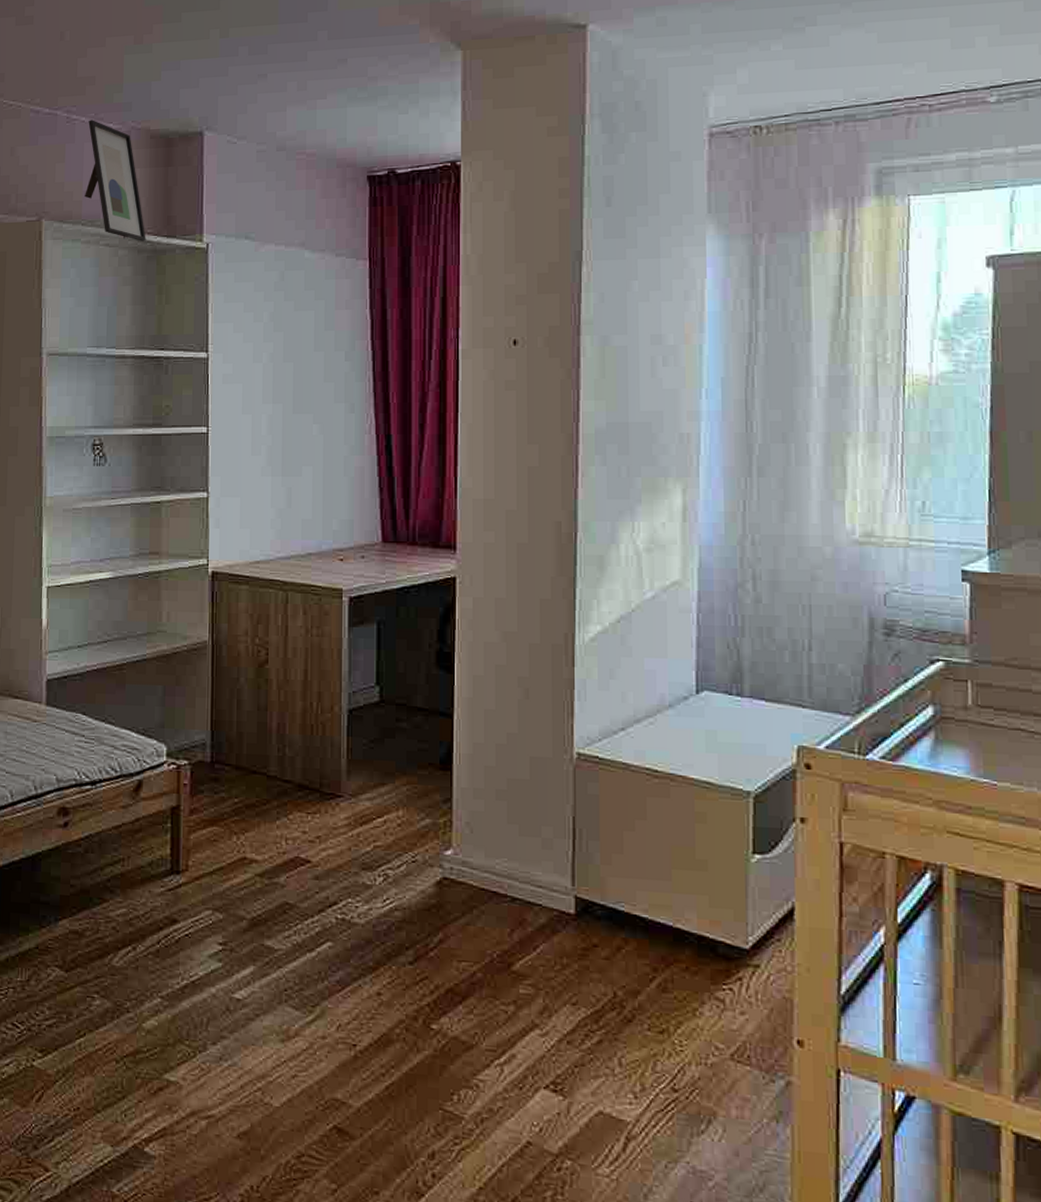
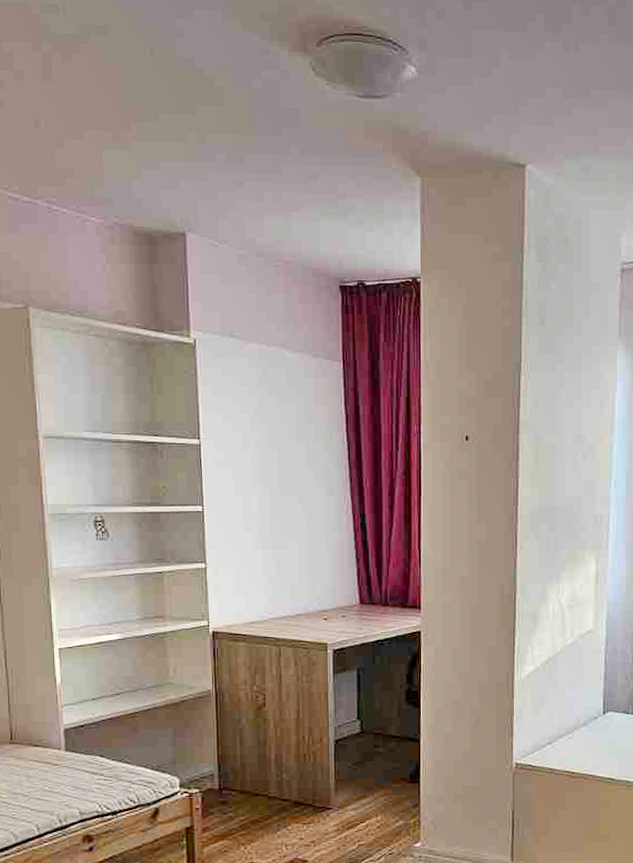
picture frame: present [84,120,146,241] -> none [70,212,135,334]

